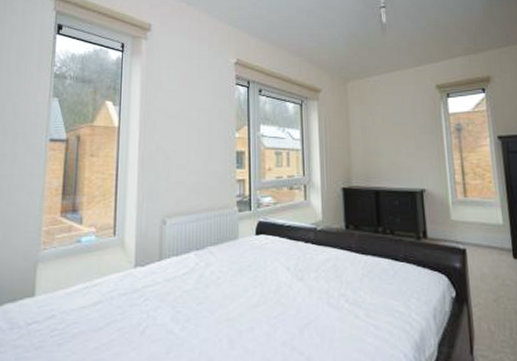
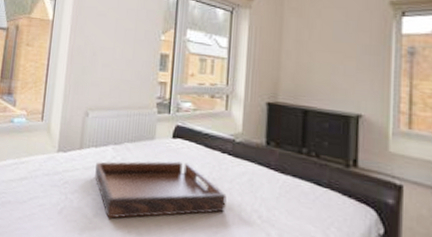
serving tray: none [178,258,314,329] -> present [95,161,227,219]

